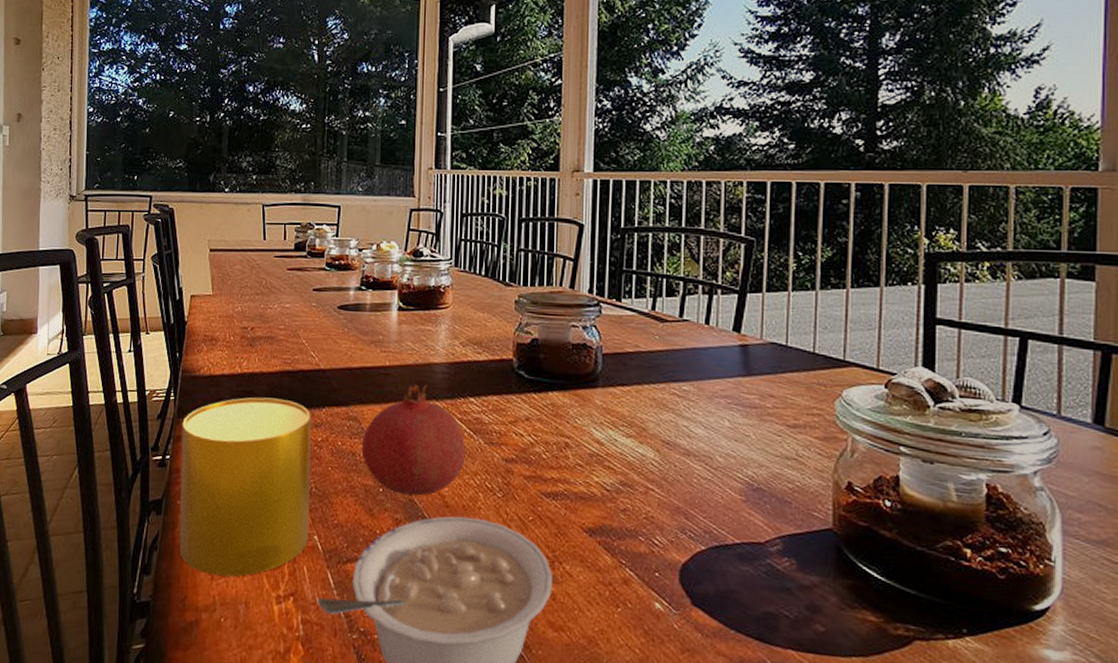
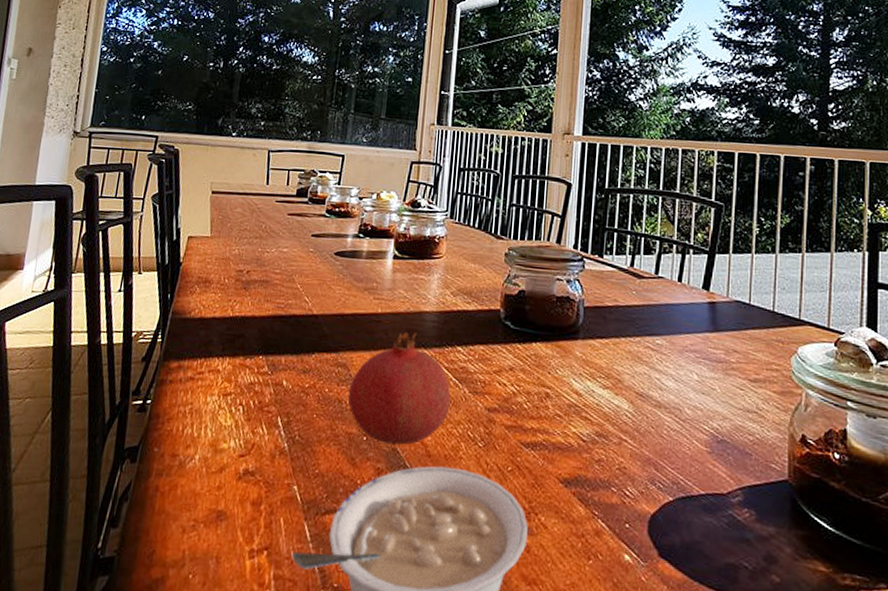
cup: present [179,397,312,577] -> none [152,341,301,530]

